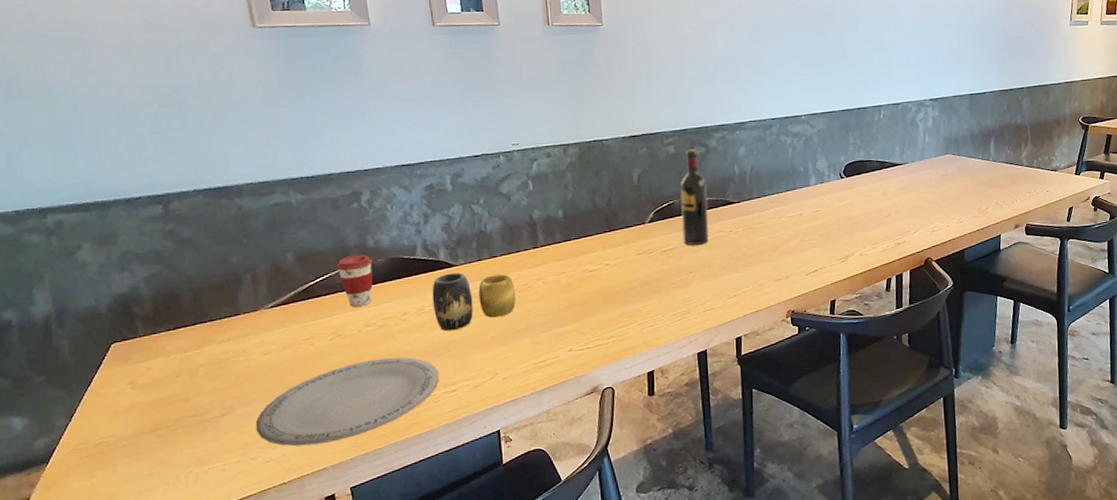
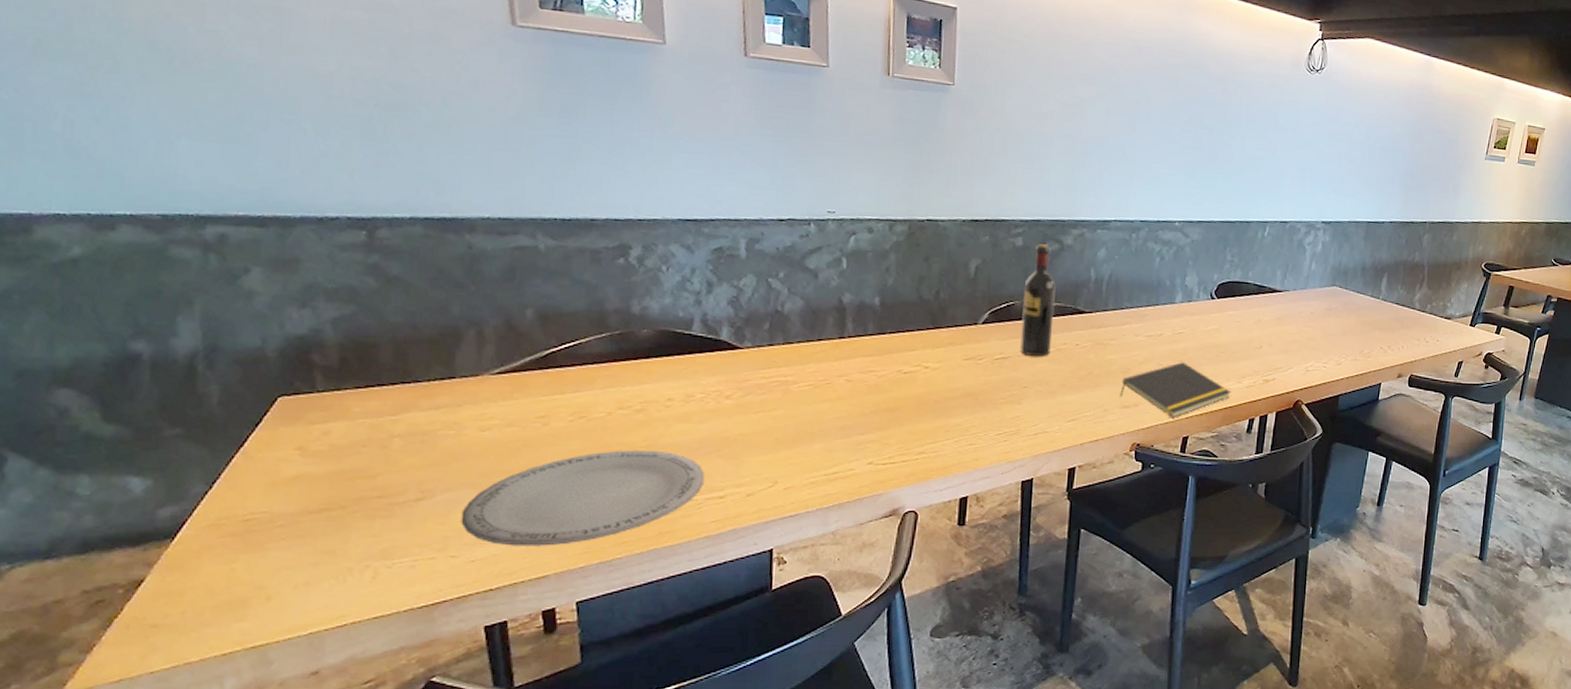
coffee cup: present [336,254,373,307] -> none [588,321,636,384]
vase: present [432,272,516,332] -> none [706,356,812,426]
notepad: none [772,236,869,285] -> present [1120,362,1232,418]

